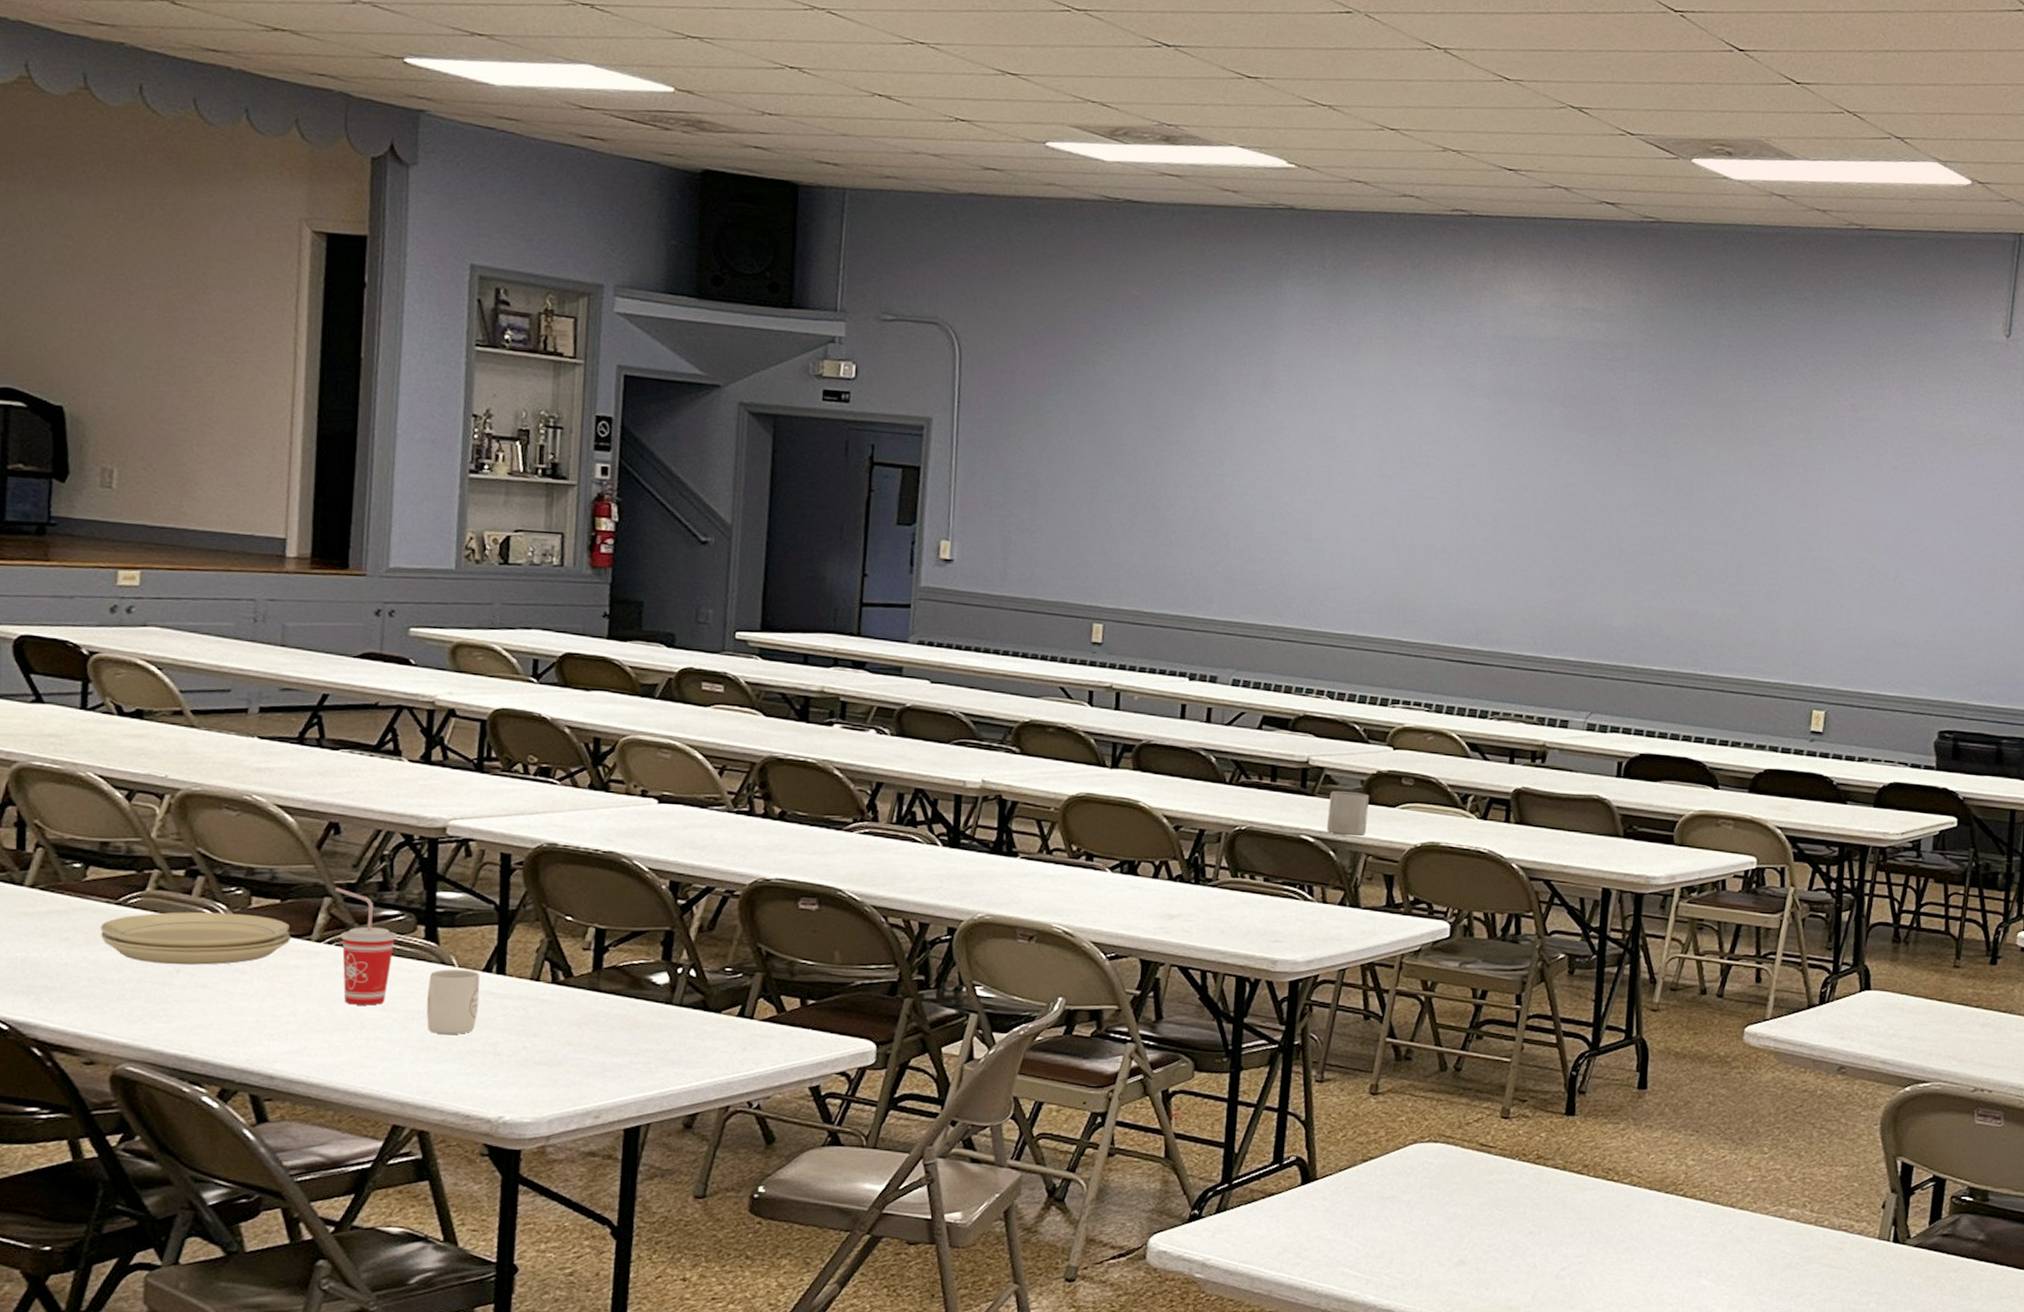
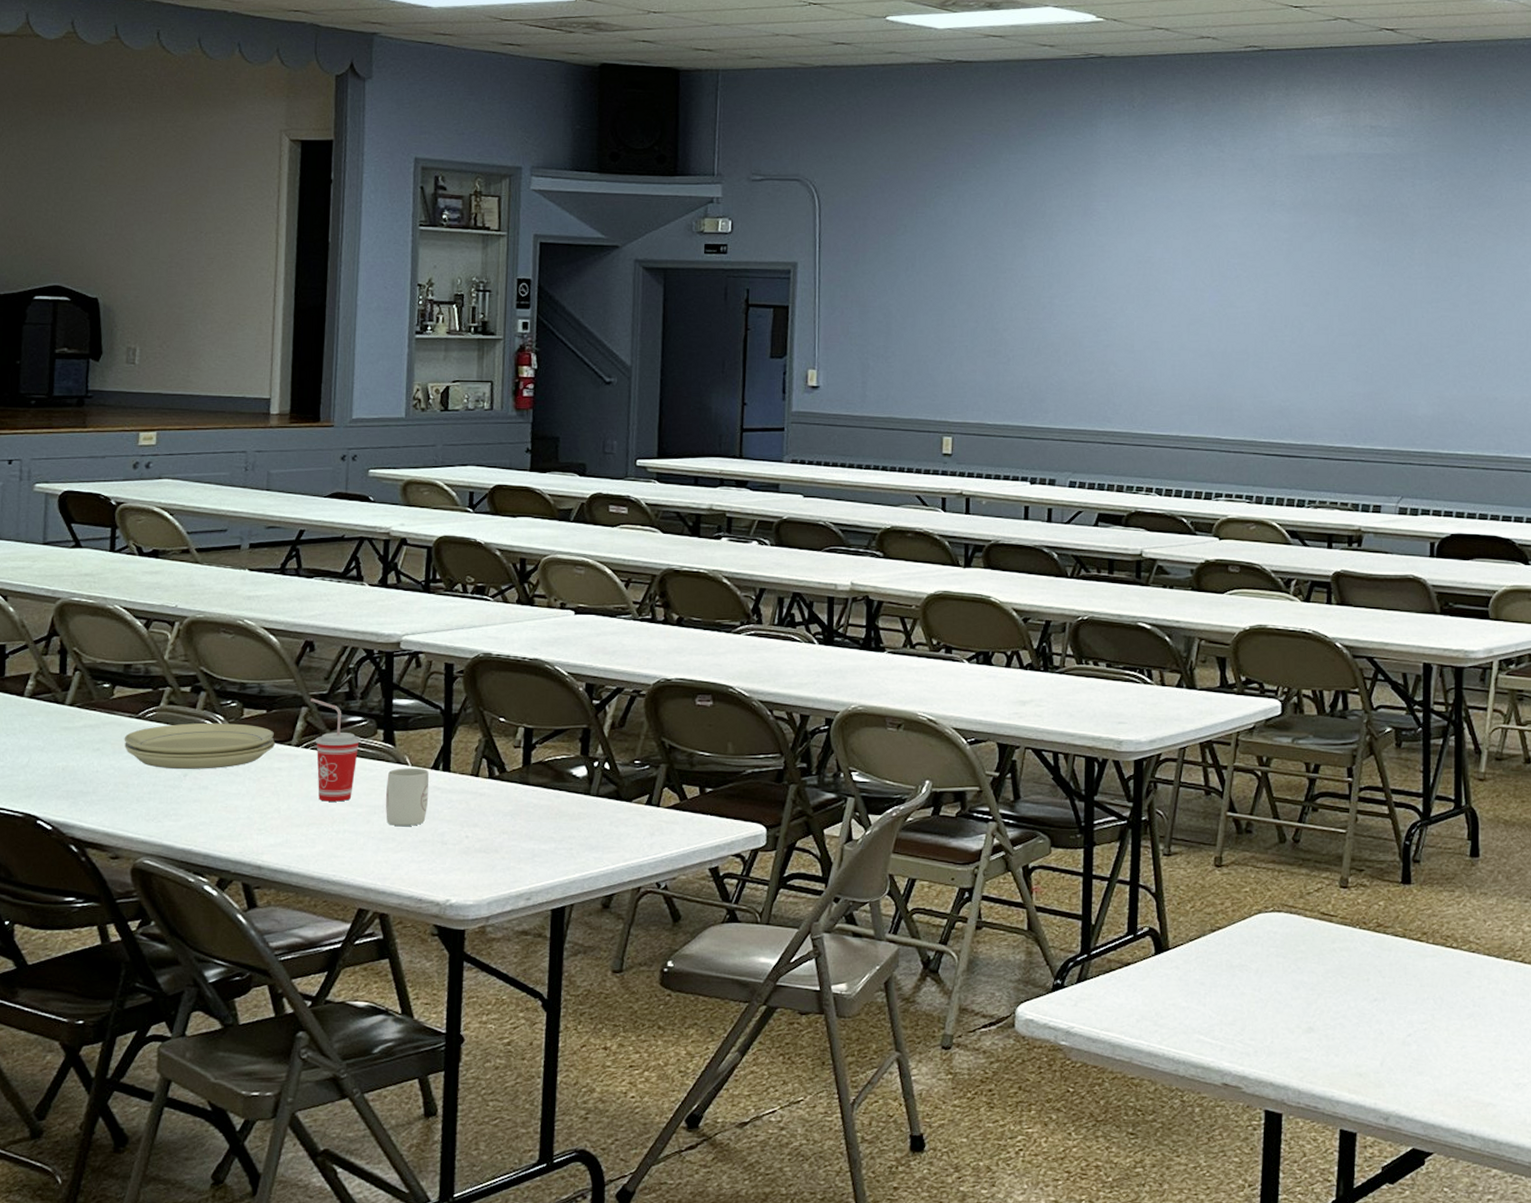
mug: present [1326,791,1370,836] -> none [1161,581,1200,621]

